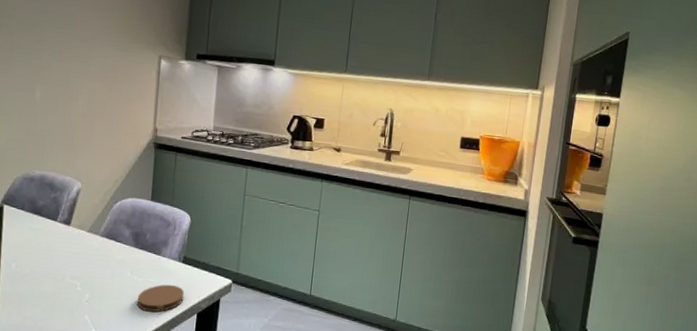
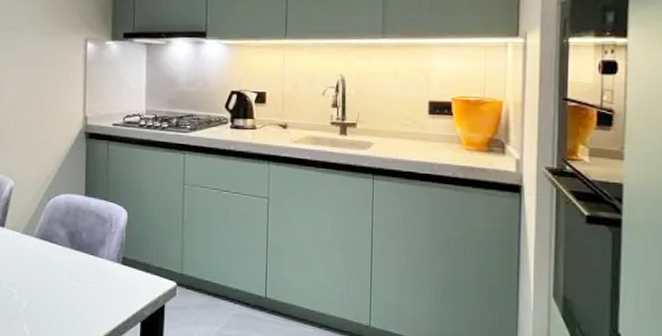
coaster: present [137,284,185,312] -> none [76,289,126,322]

